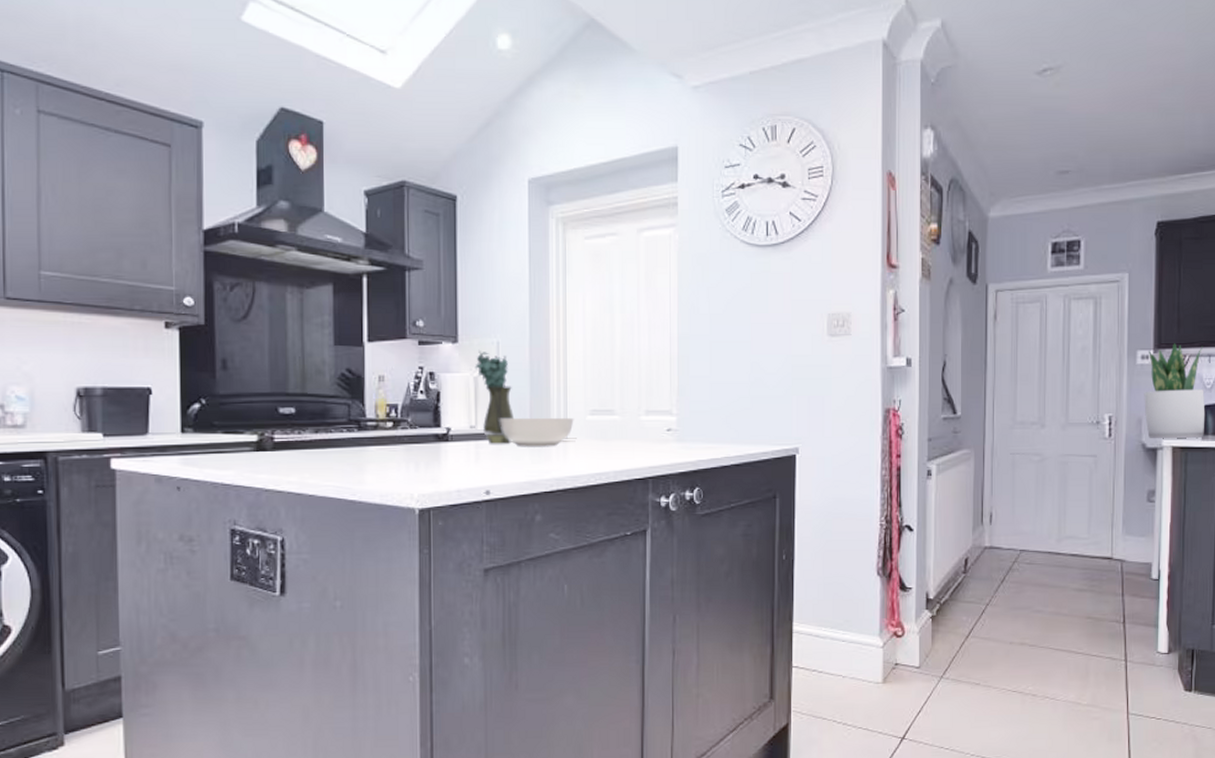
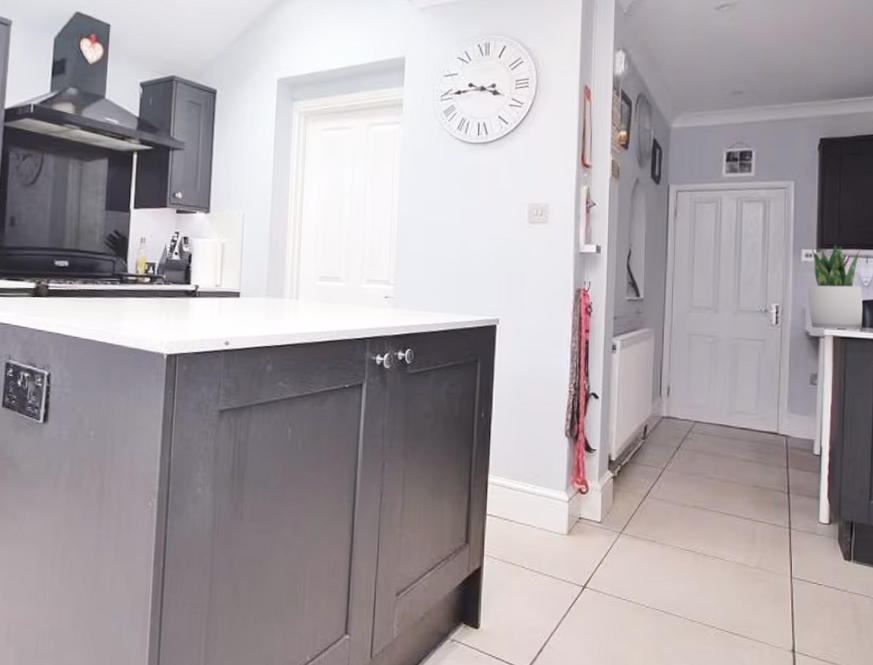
vase: present [475,350,515,445] -> none [222,221,254,303]
bowl: present [499,417,574,447] -> none [240,279,305,307]

